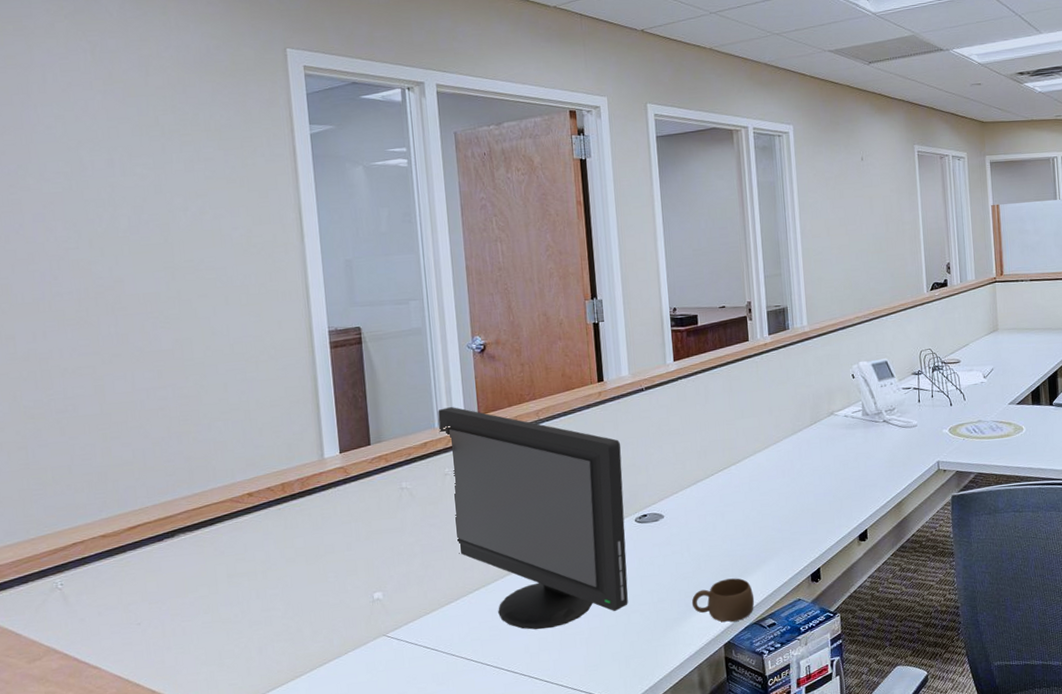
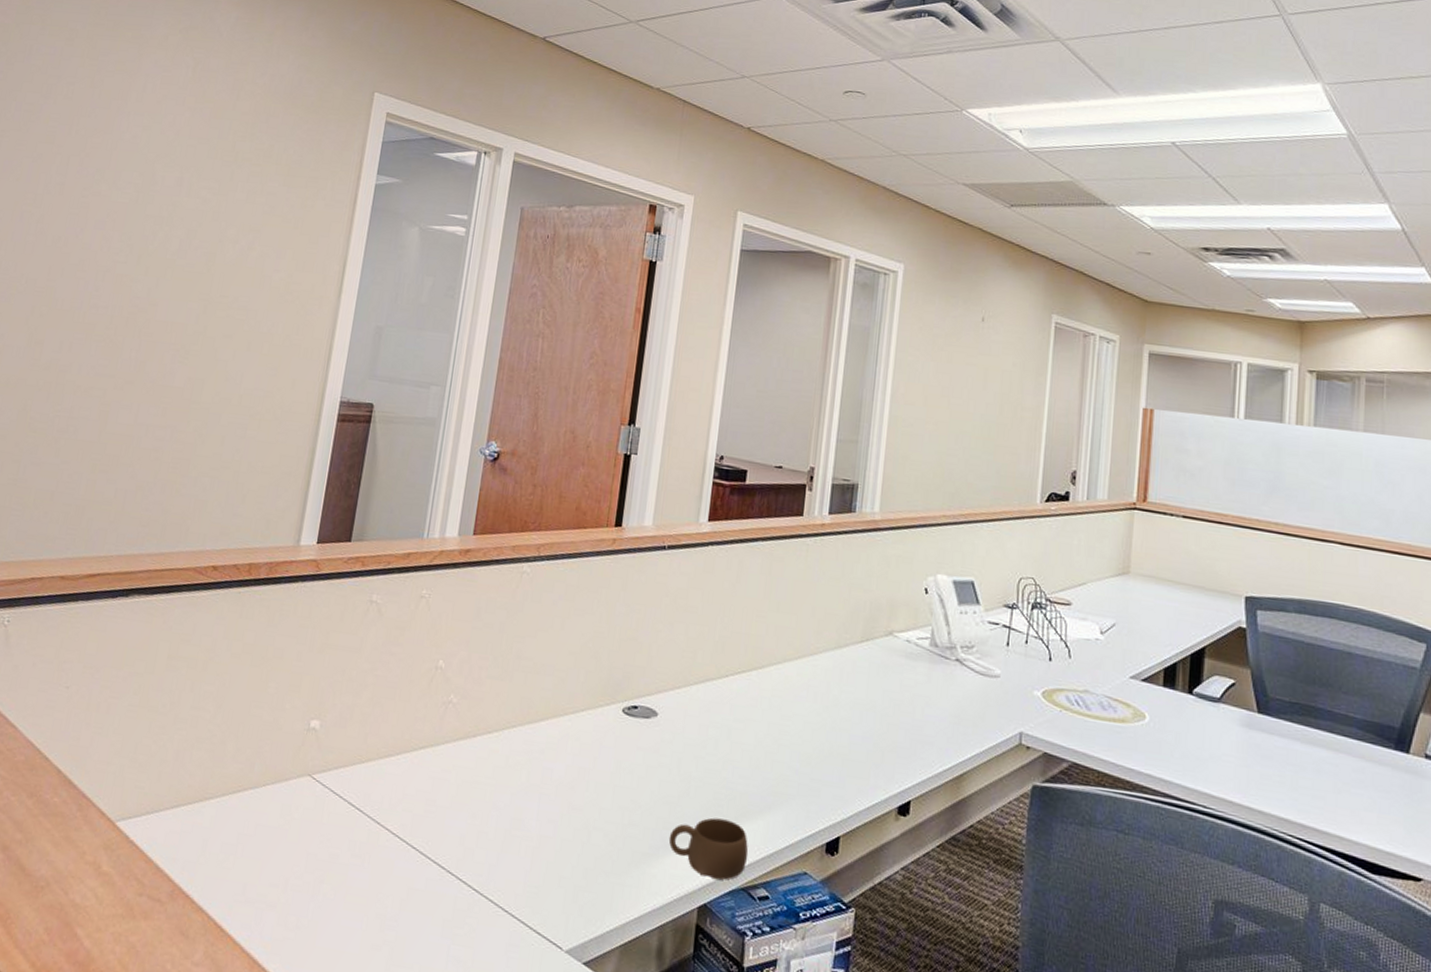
computer monitor: present [438,407,628,630] -> none [414,517,626,823]

